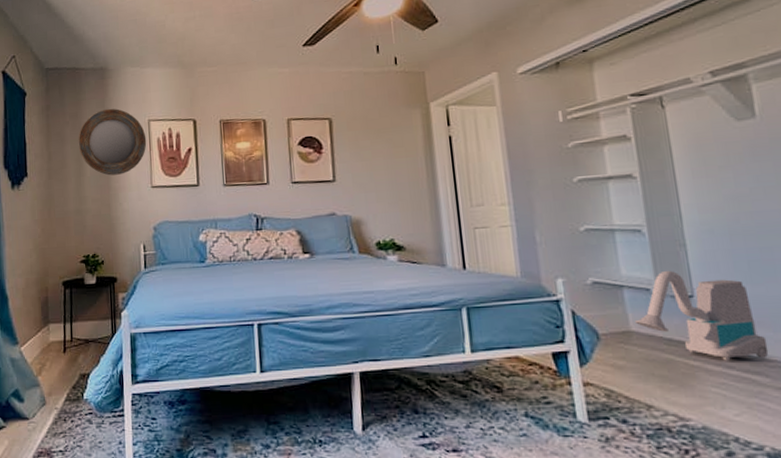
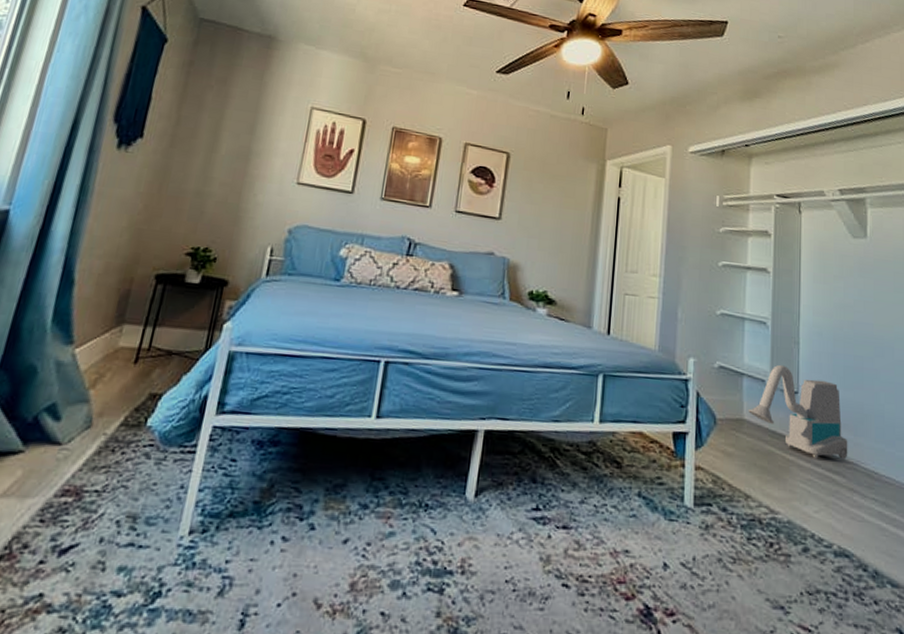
home mirror: present [78,108,147,176] -> none [218,82,305,162]

